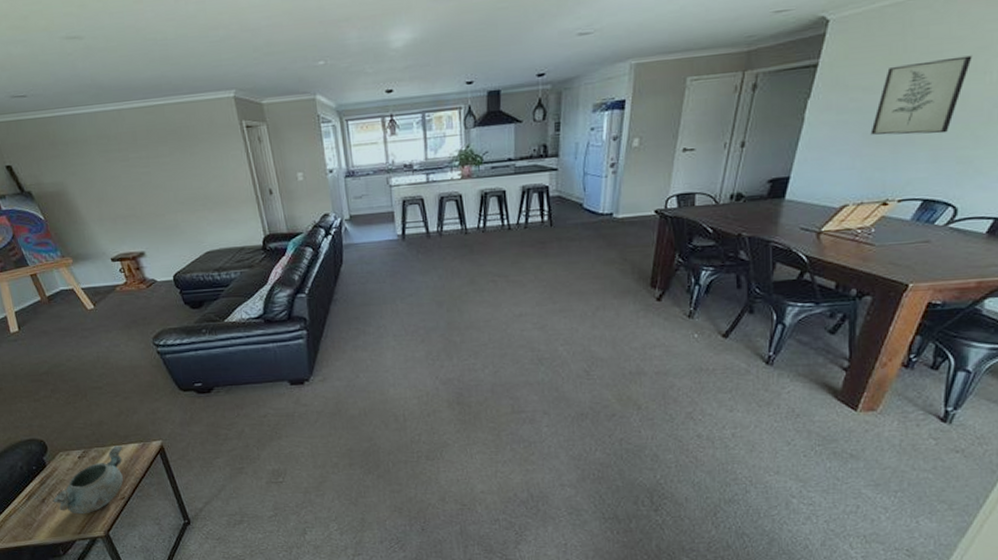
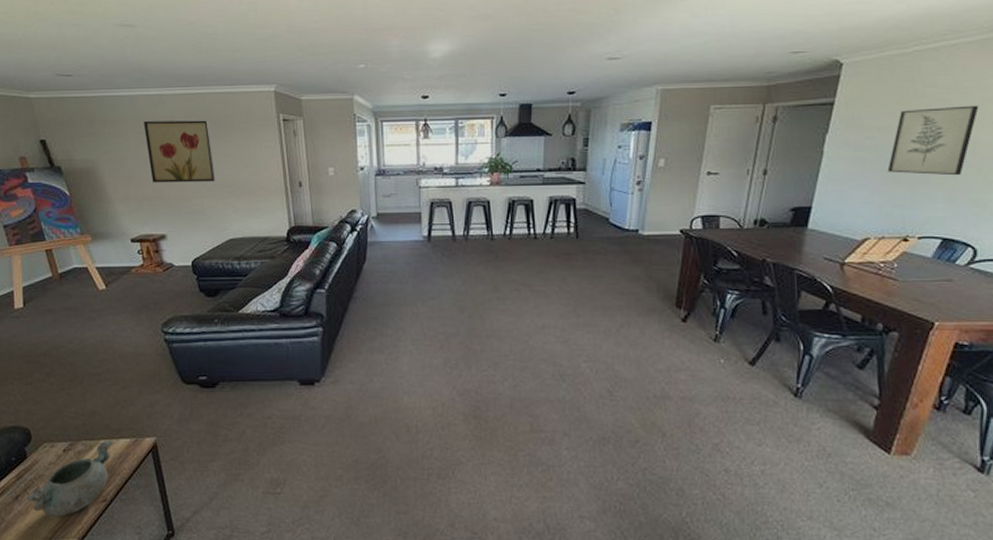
wall art: none [106,133,186,201] -> present [143,120,216,183]

